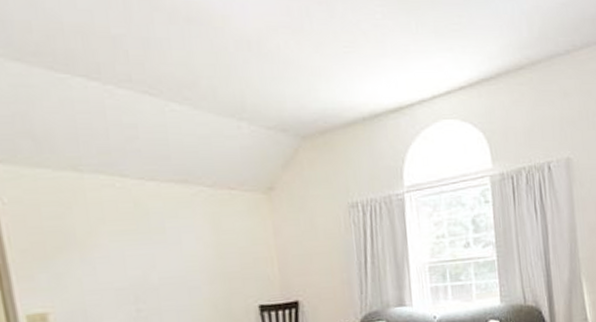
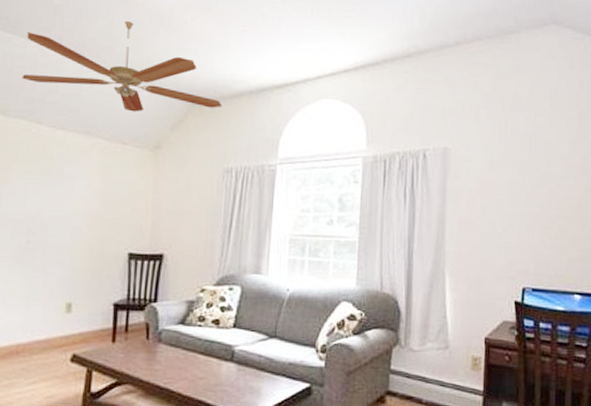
ceiling fan: none [83,50,336,153] -> present [22,21,223,112]

